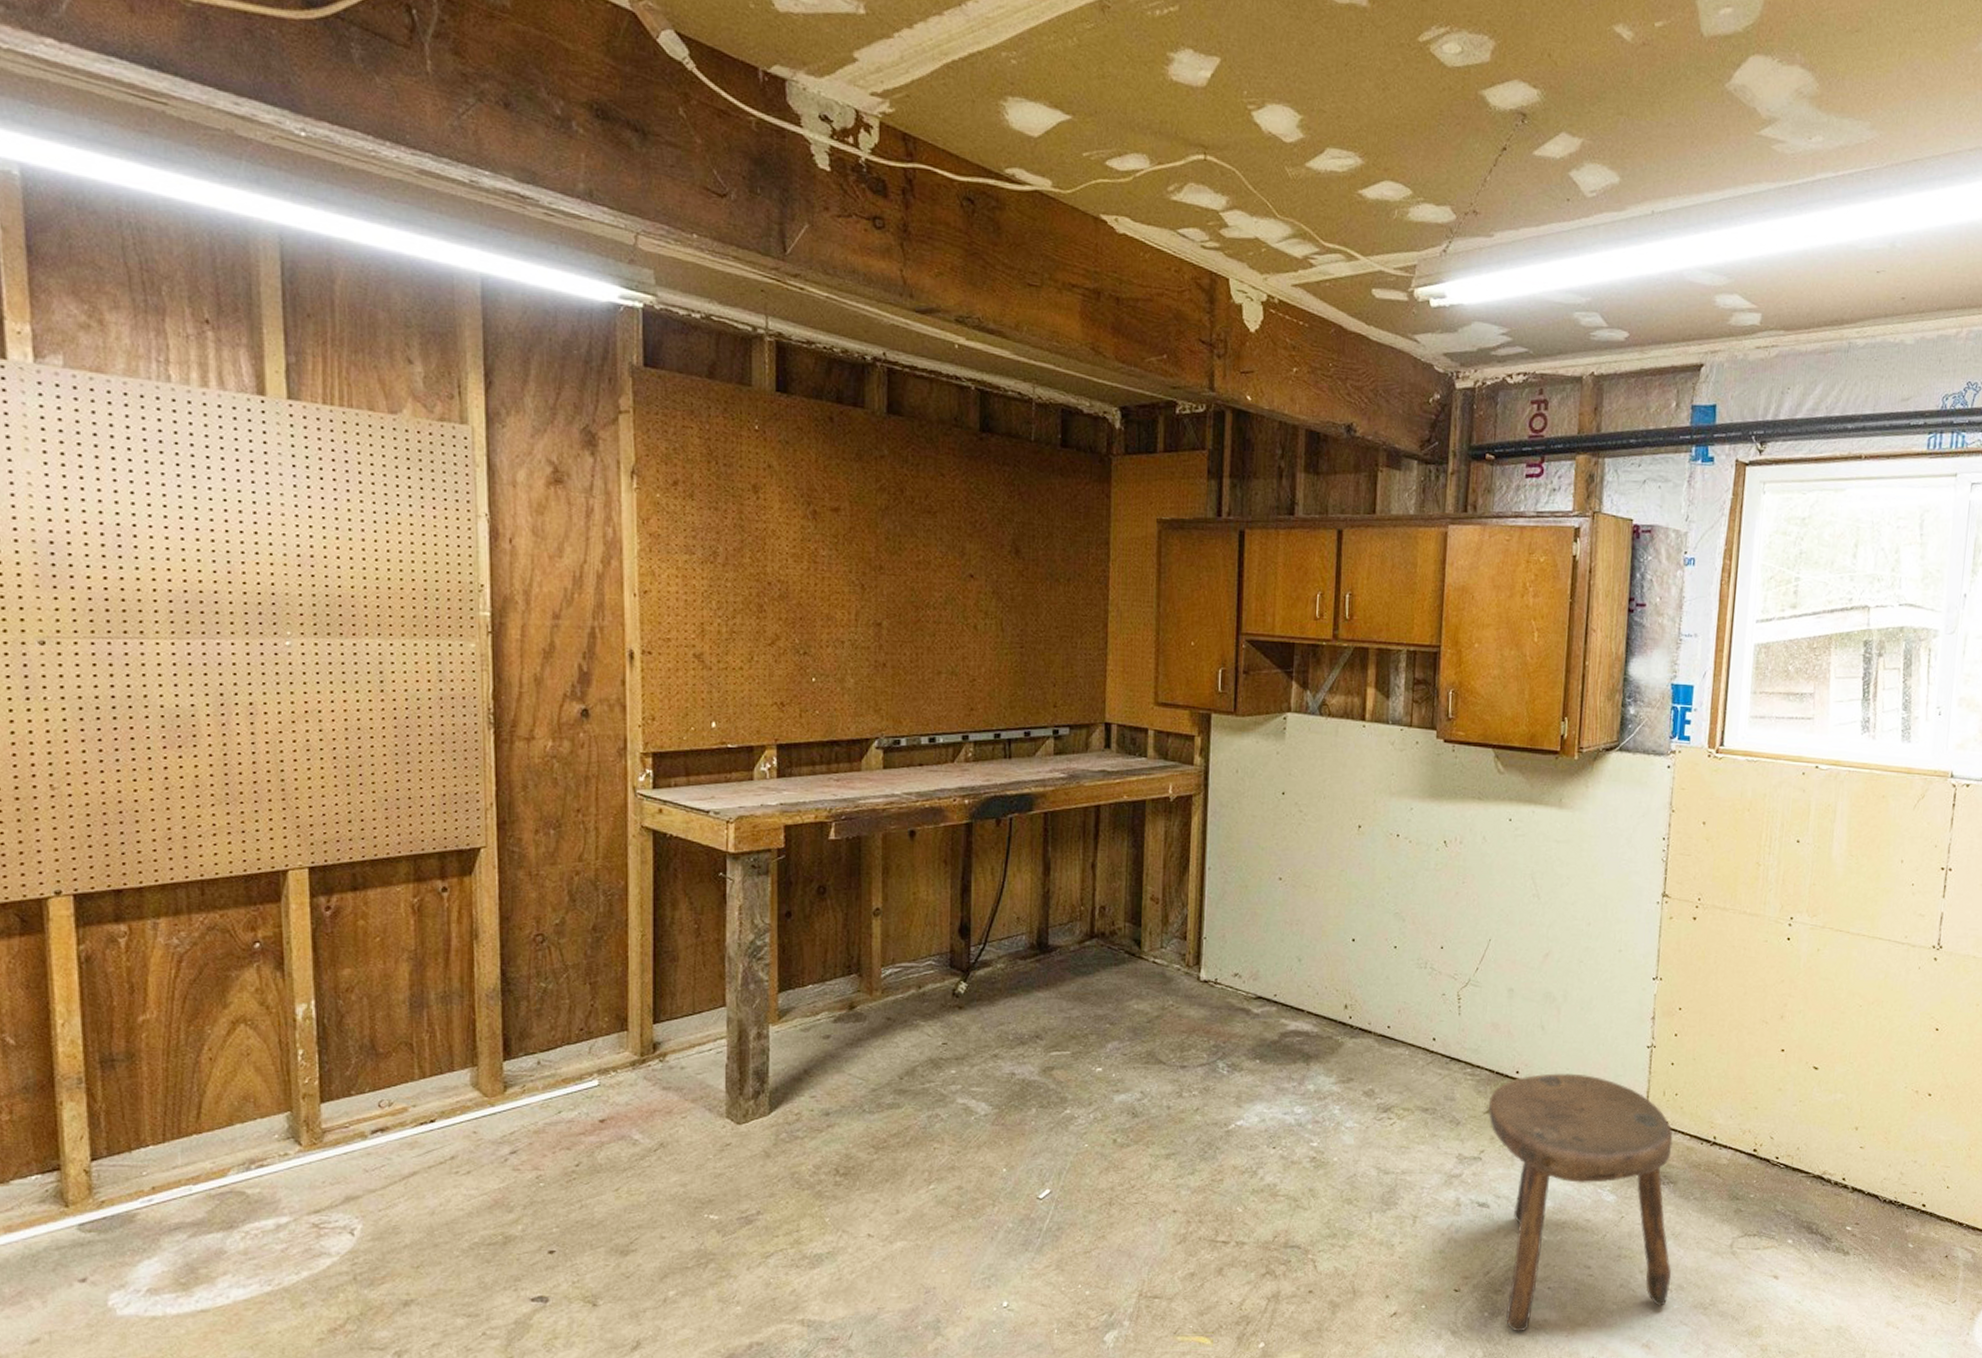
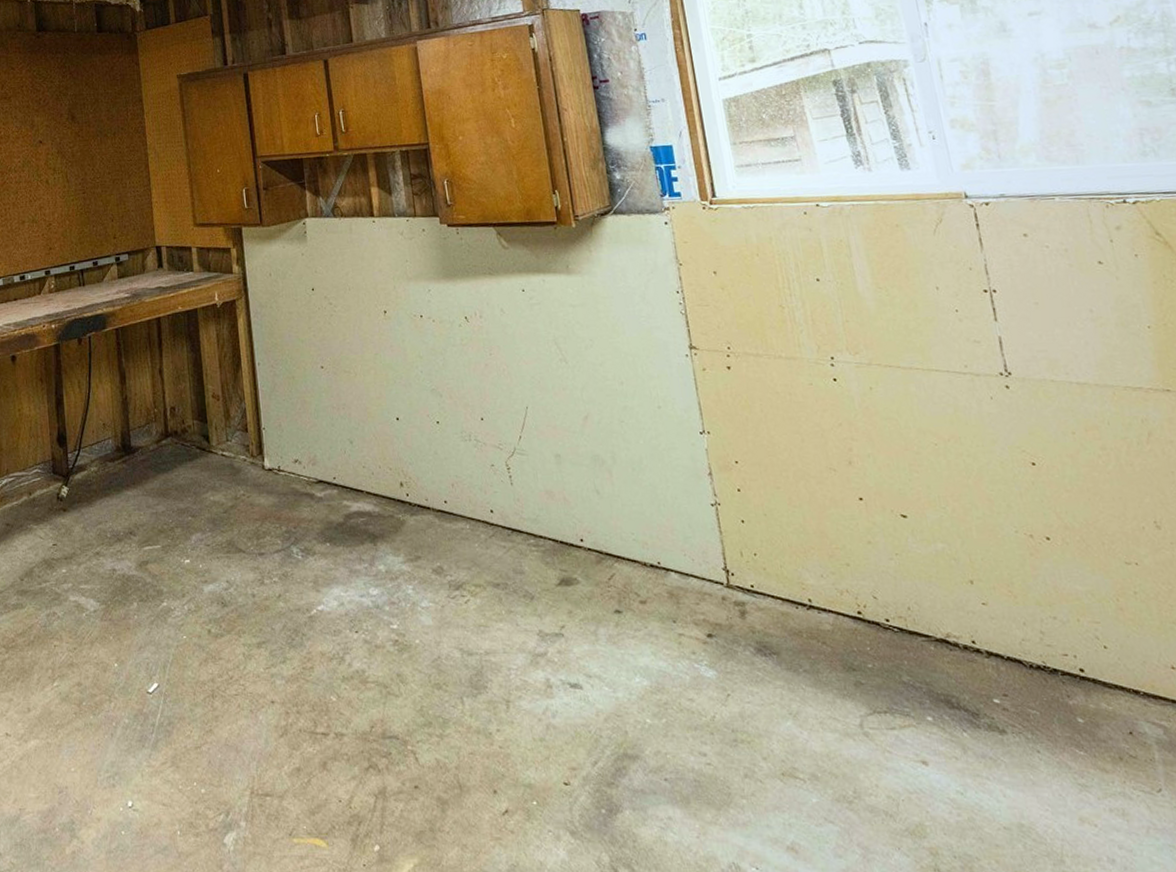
stool: present [1488,1073,1673,1332] -> none [559,538,803,832]

